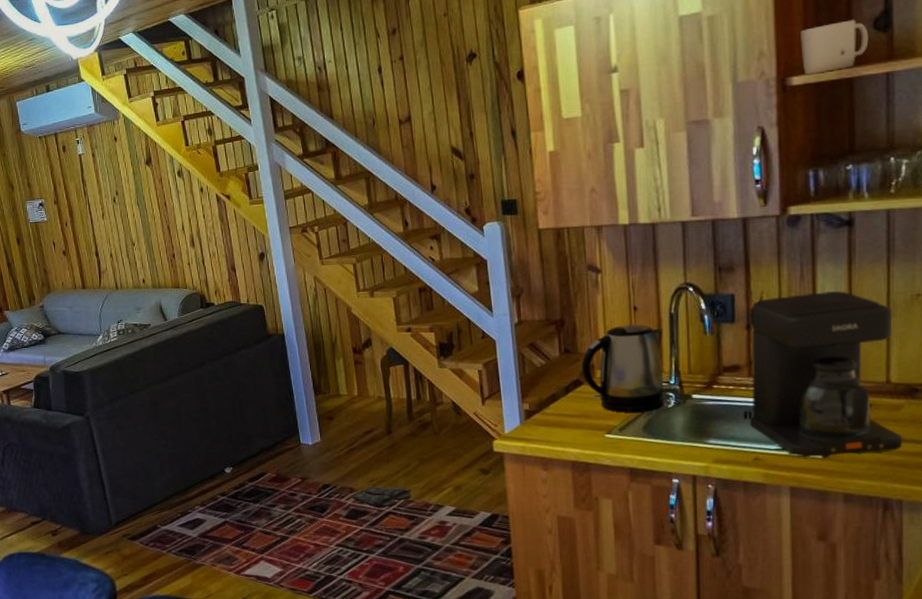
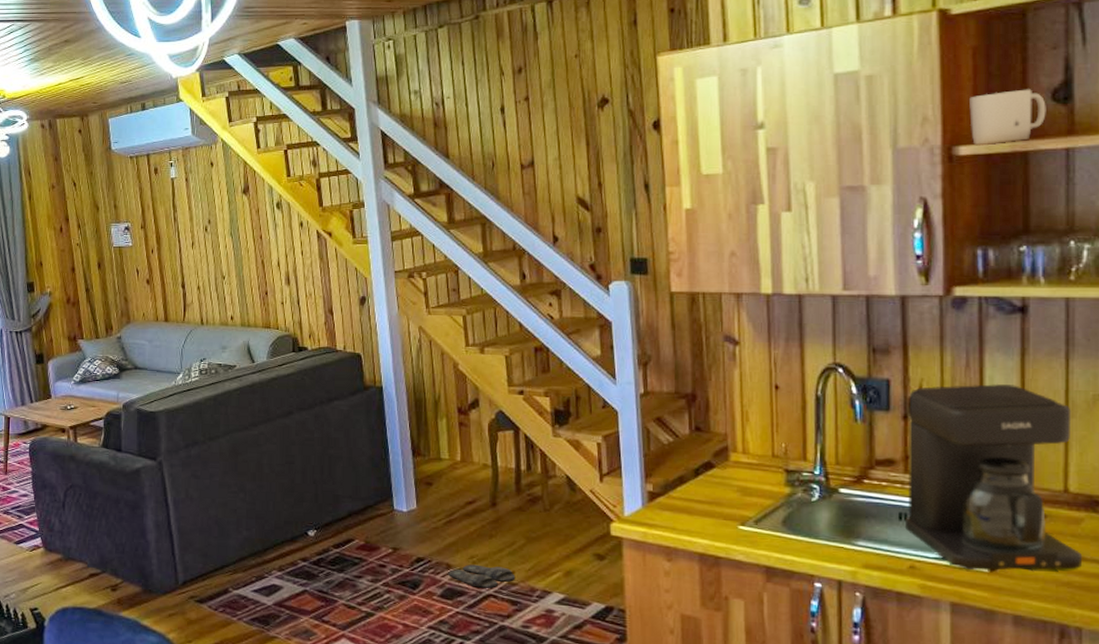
kettle: present [581,324,666,414] -> none [713,404,809,505]

